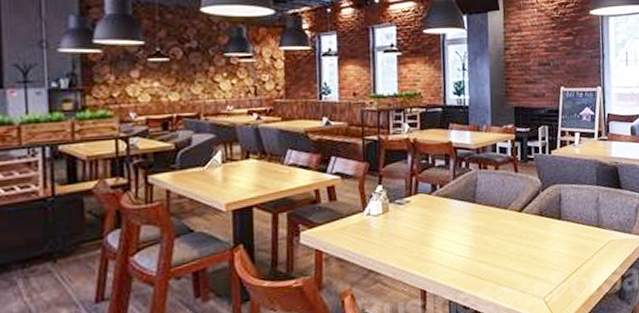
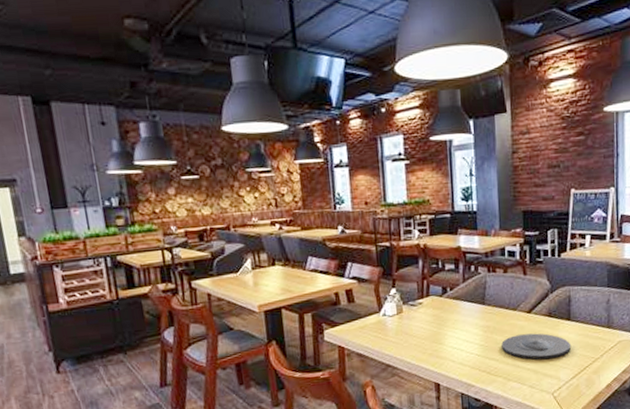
plate: none [492,233,562,262] -> present [501,333,571,360]

